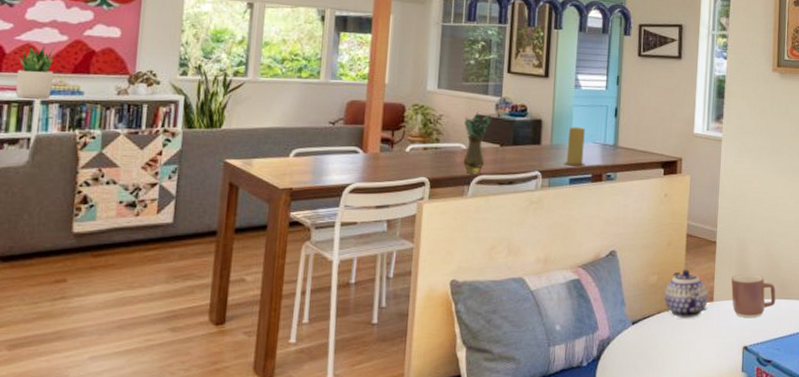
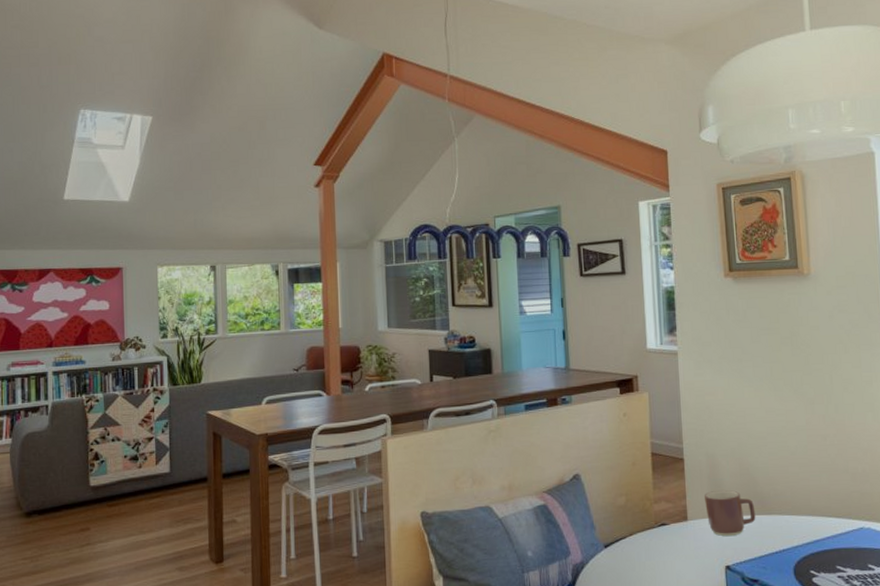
planter: present [15,45,56,99] -> none [31,322,60,371]
vase: present [463,111,493,174] -> none [417,347,444,408]
candle: present [563,127,585,168] -> none [517,353,539,394]
teapot: present [664,269,708,318] -> none [634,488,682,539]

